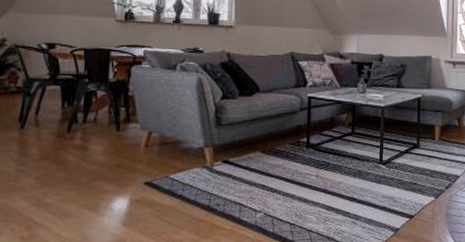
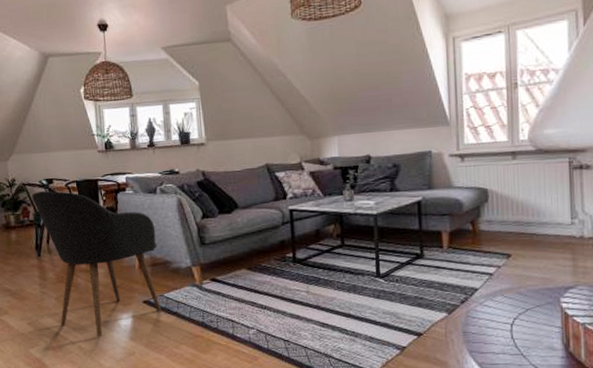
armchair: none [25,56,170,223] -> present [32,191,161,337]

